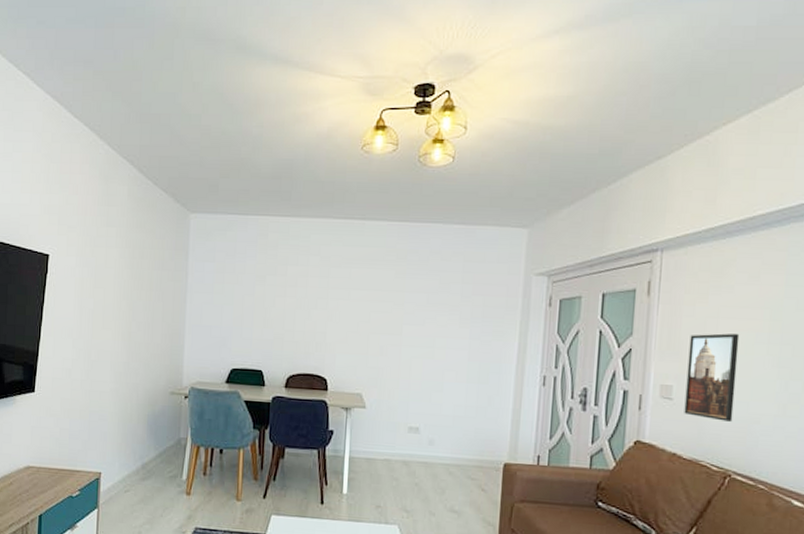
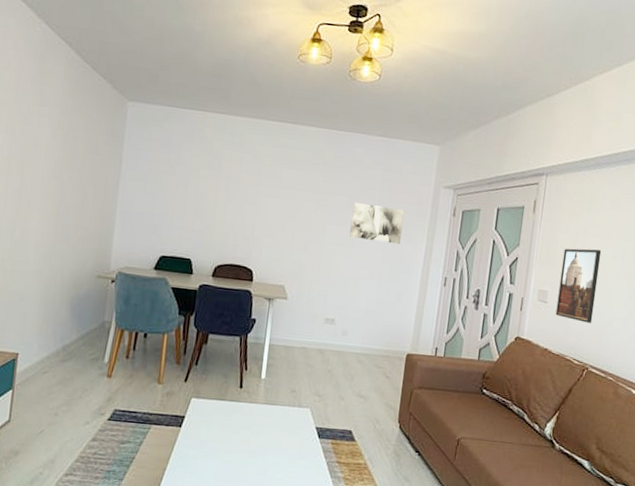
wall art: none [430,299,491,342] -> present [349,203,405,245]

